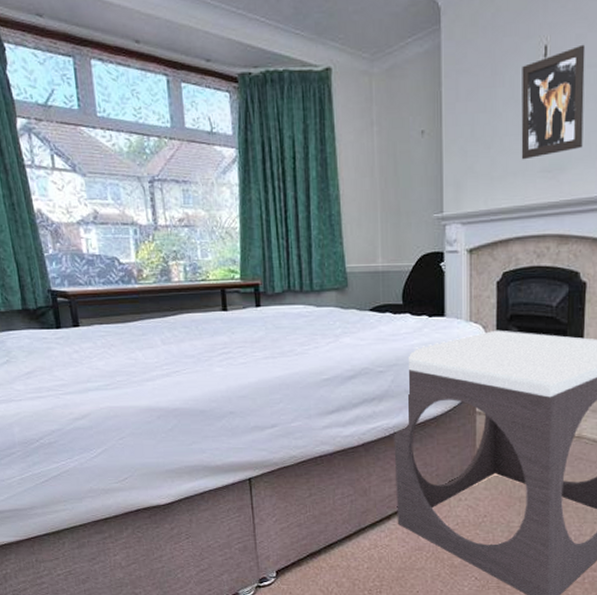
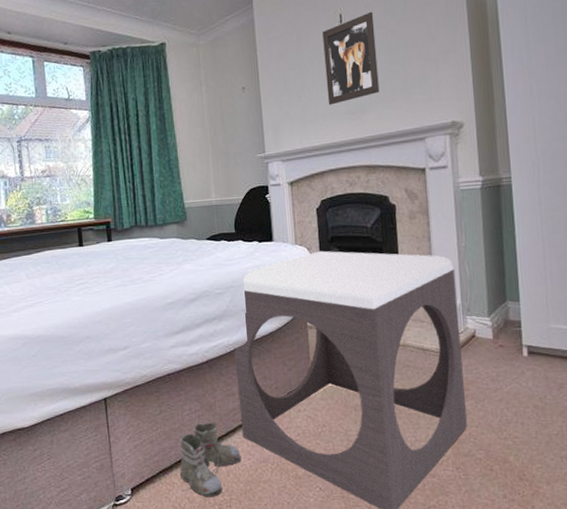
boots: none [328,507,395,582] -> present [180,422,242,497]

